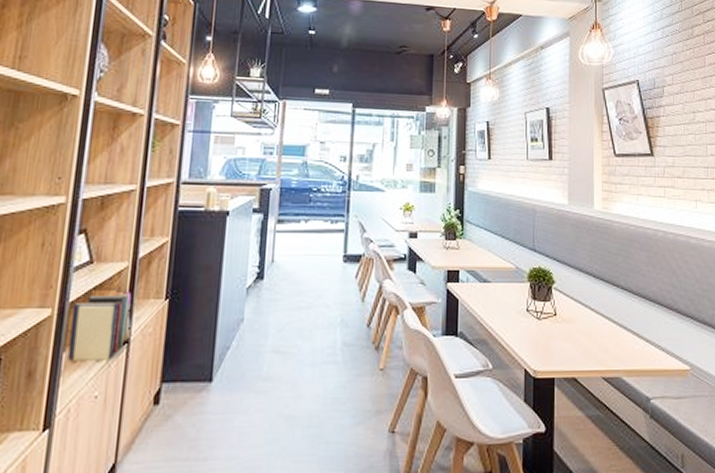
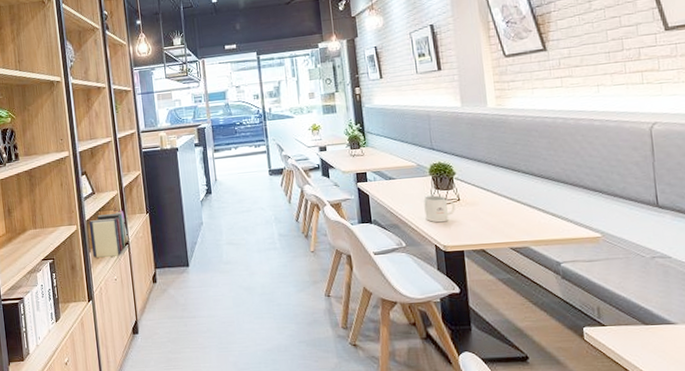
mug: none [518,306,551,341] -> present [423,195,455,223]

